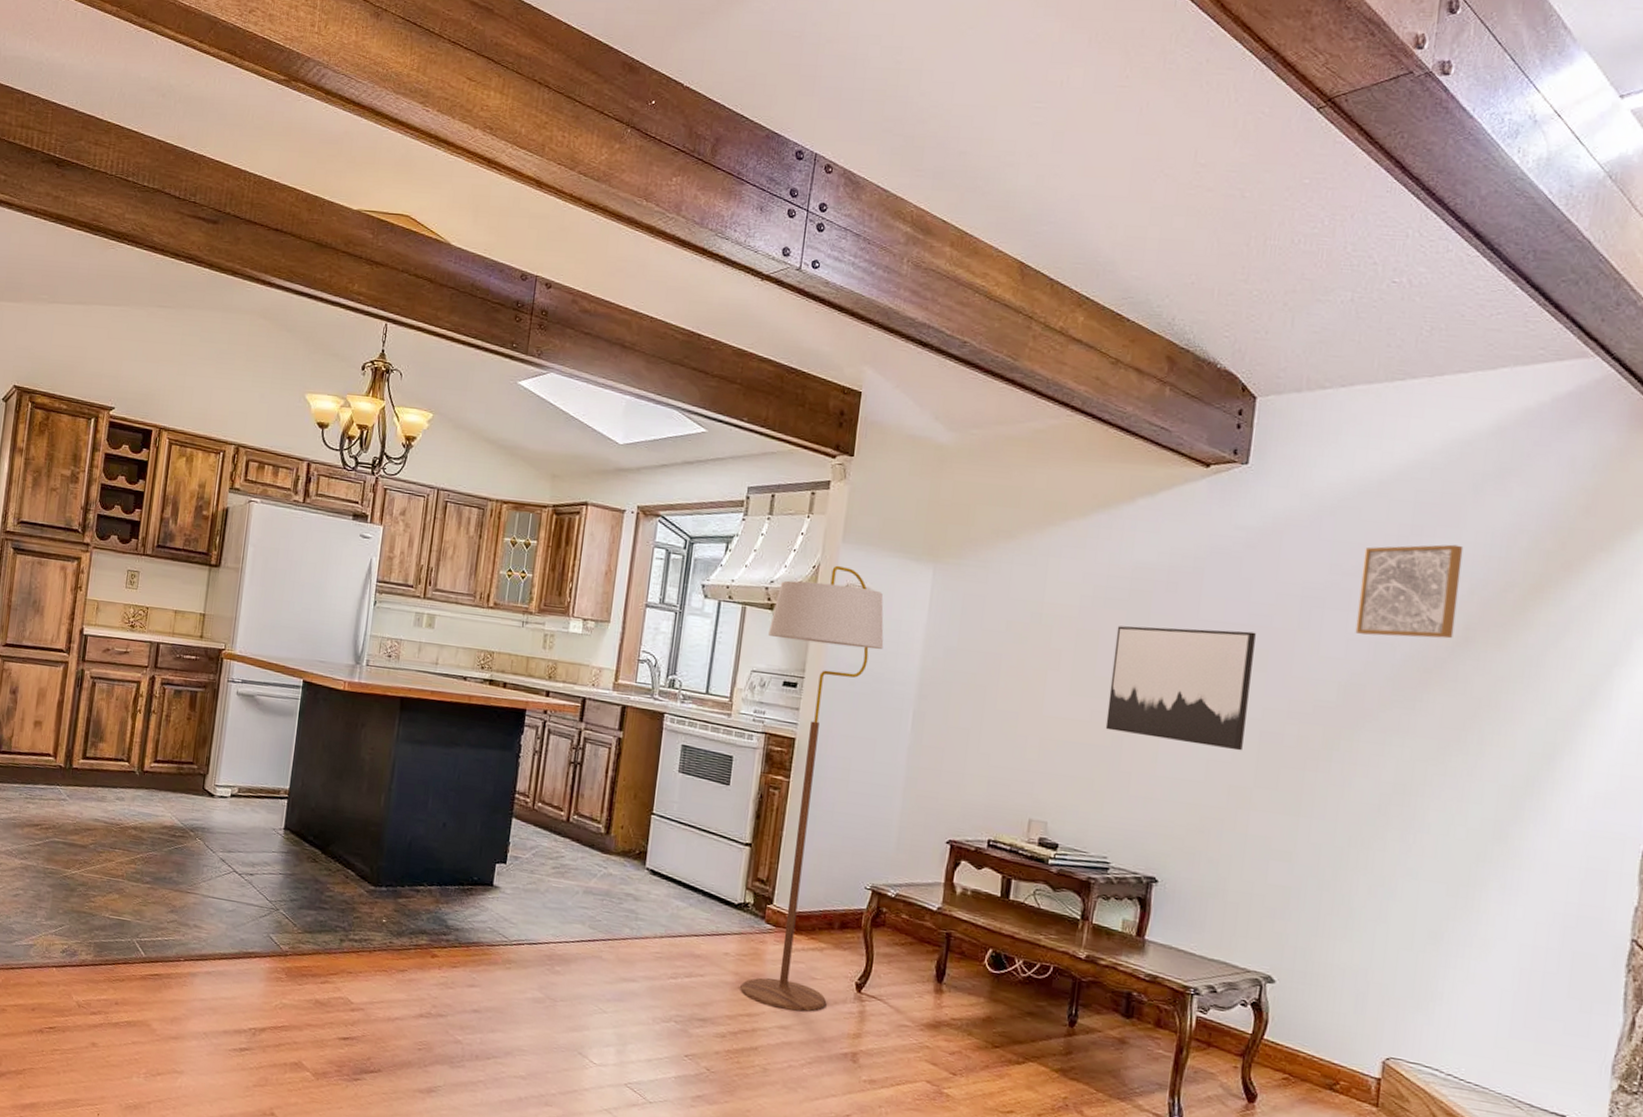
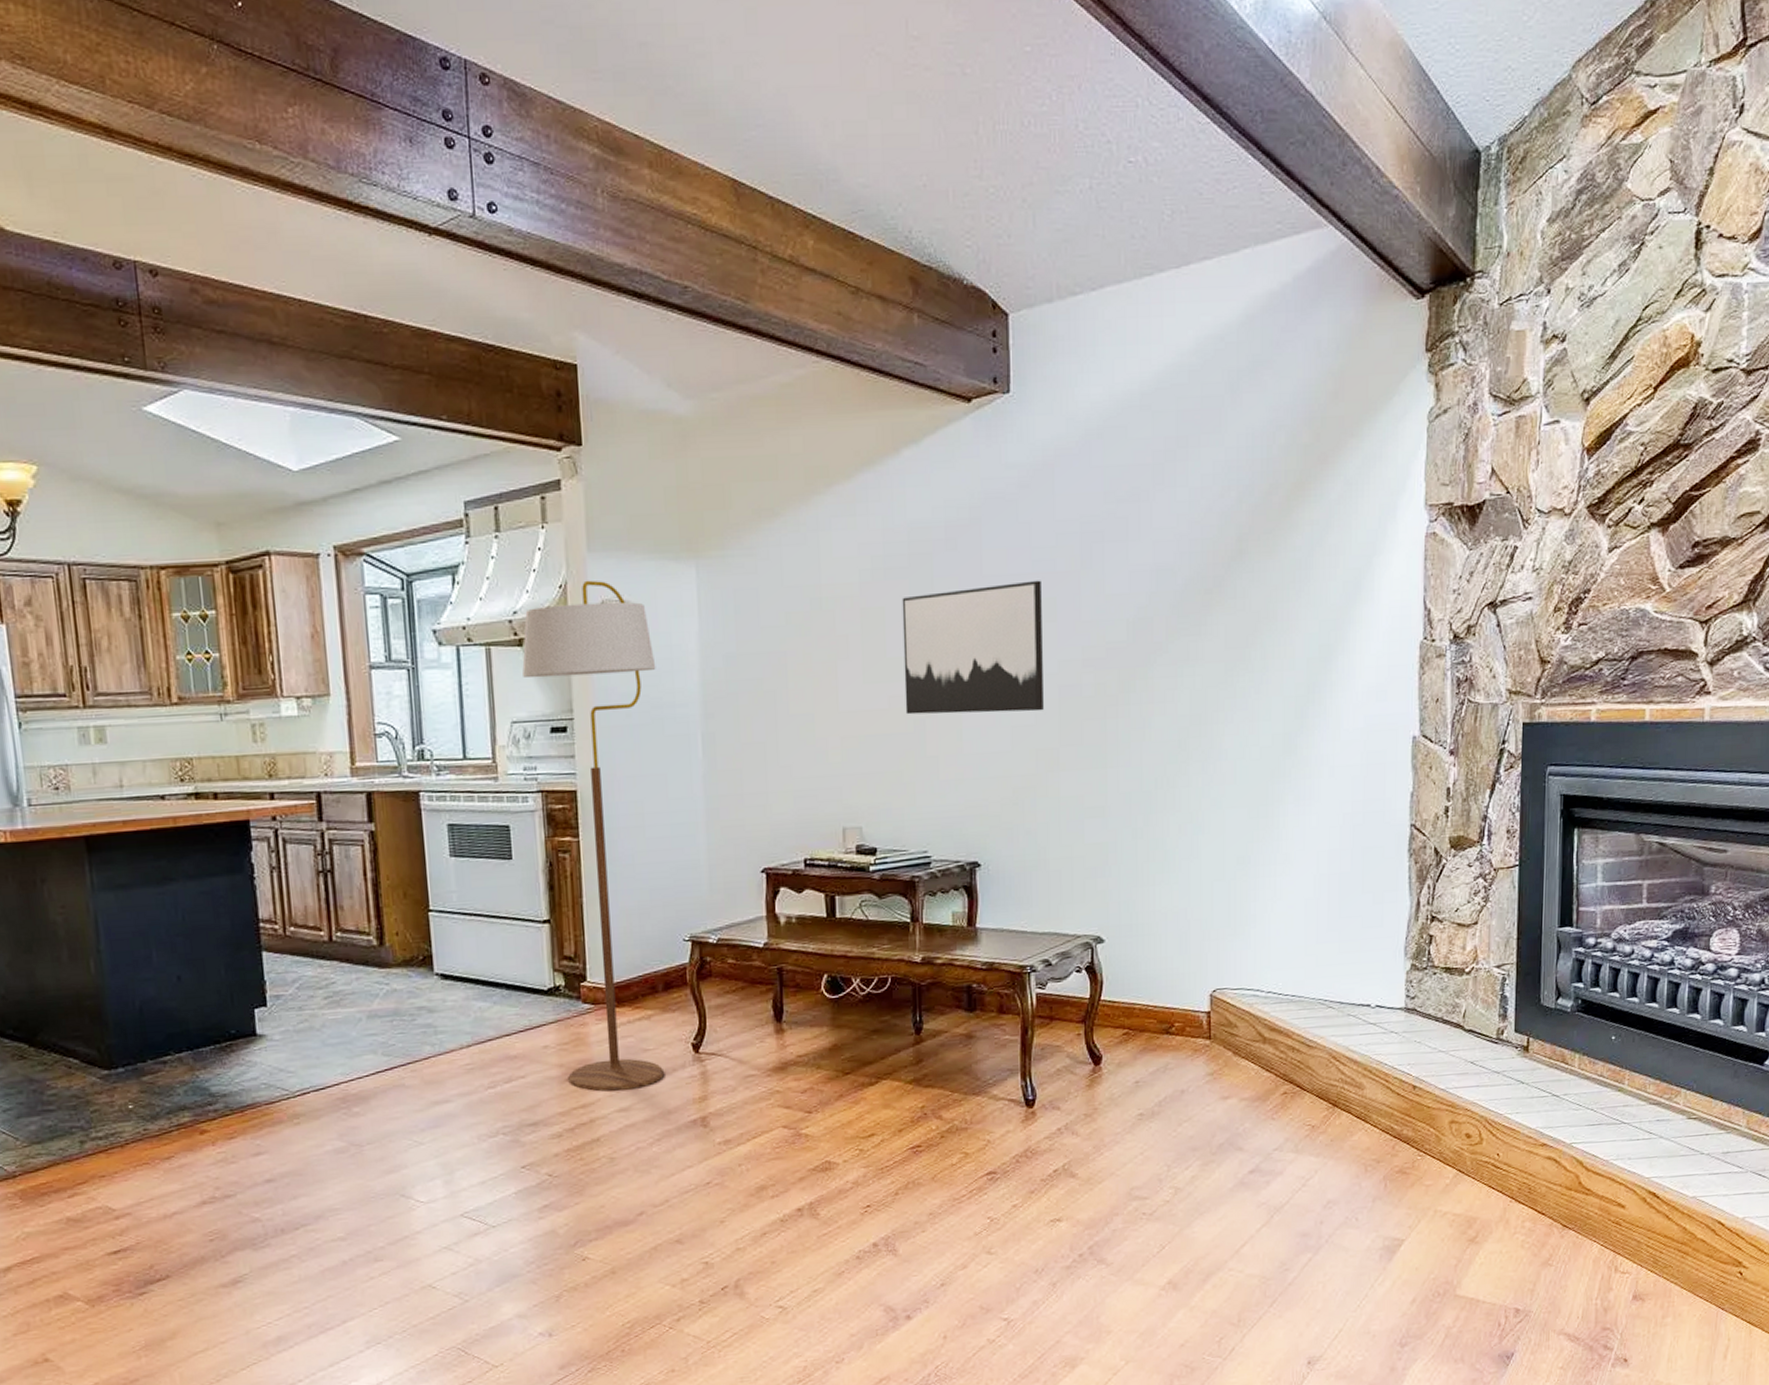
wall art: present [1355,544,1464,639] -> none [1135,452,1228,564]

